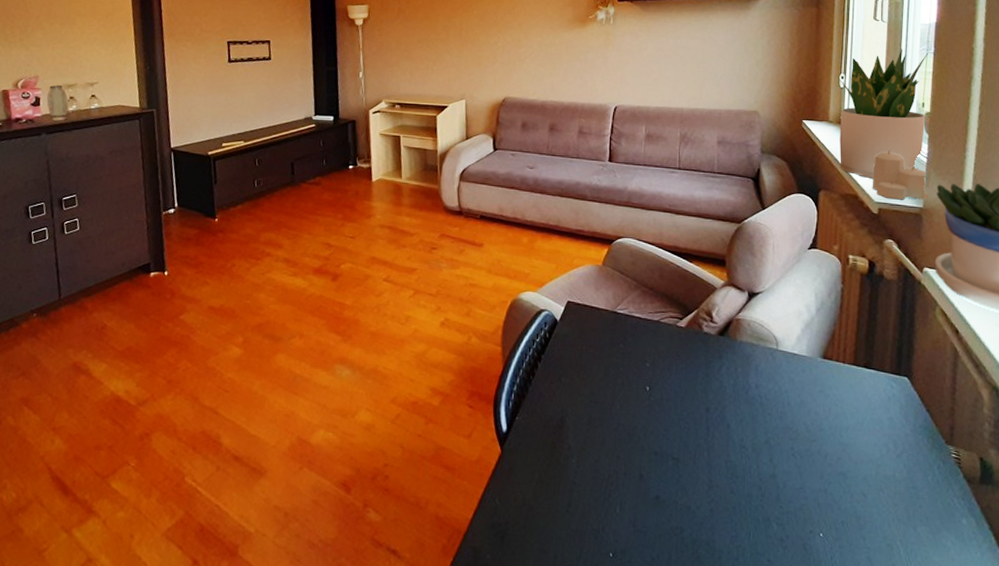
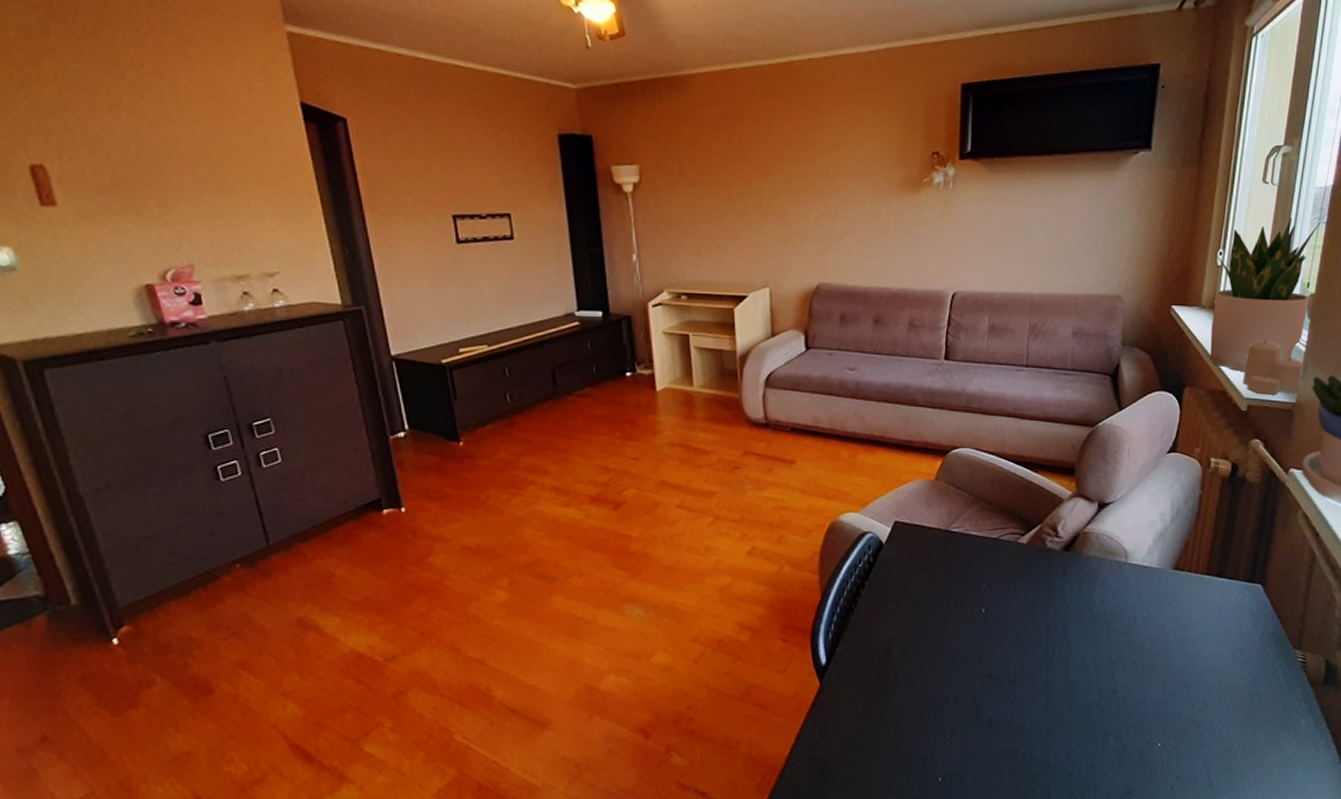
vase: present [46,85,69,121] -> none [209,277,243,324]

